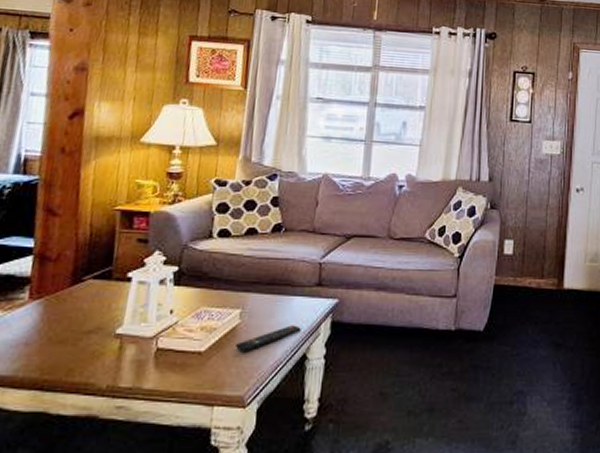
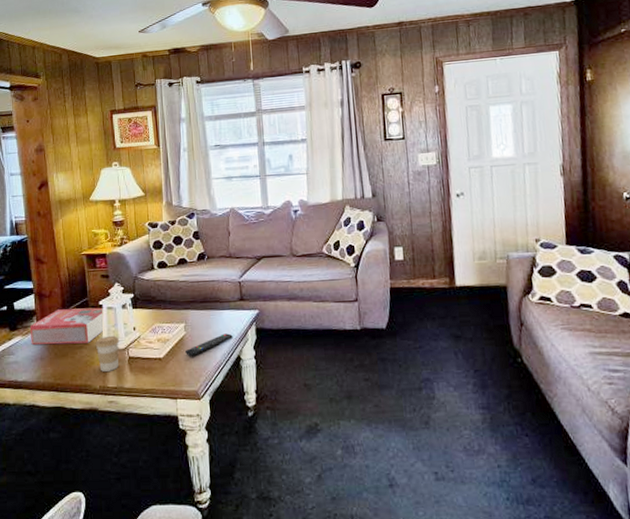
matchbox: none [14,279,130,327] -> present [29,307,105,345]
coffee cup: none [111,318,148,366] -> present [95,335,120,372]

